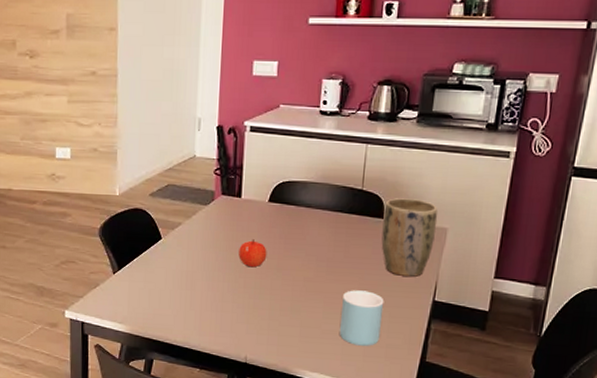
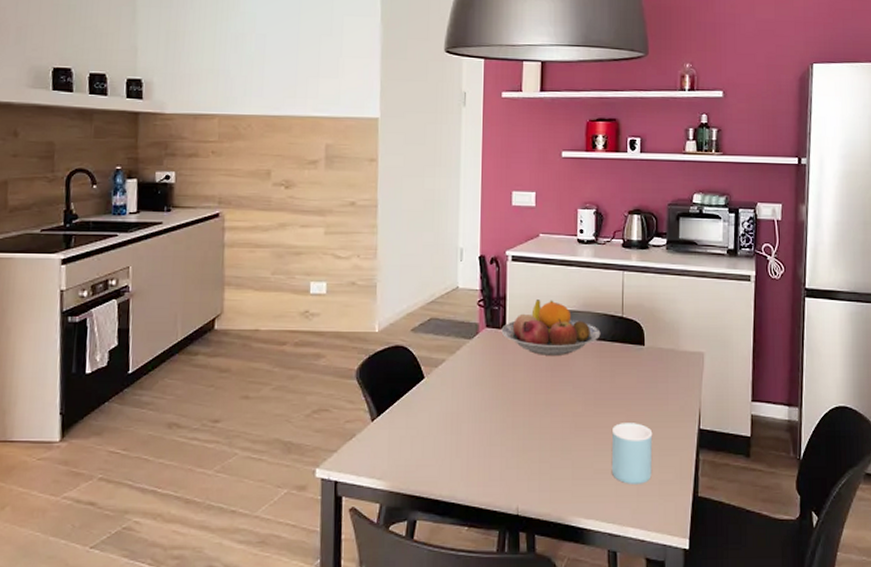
fruit bowl: none [236,170,338,224] -> present [501,300,601,355]
apple: present [238,239,267,268] -> none [505,373,534,405]
plant pot: present [381,198,438,277] -> none [644,324,694,404]

